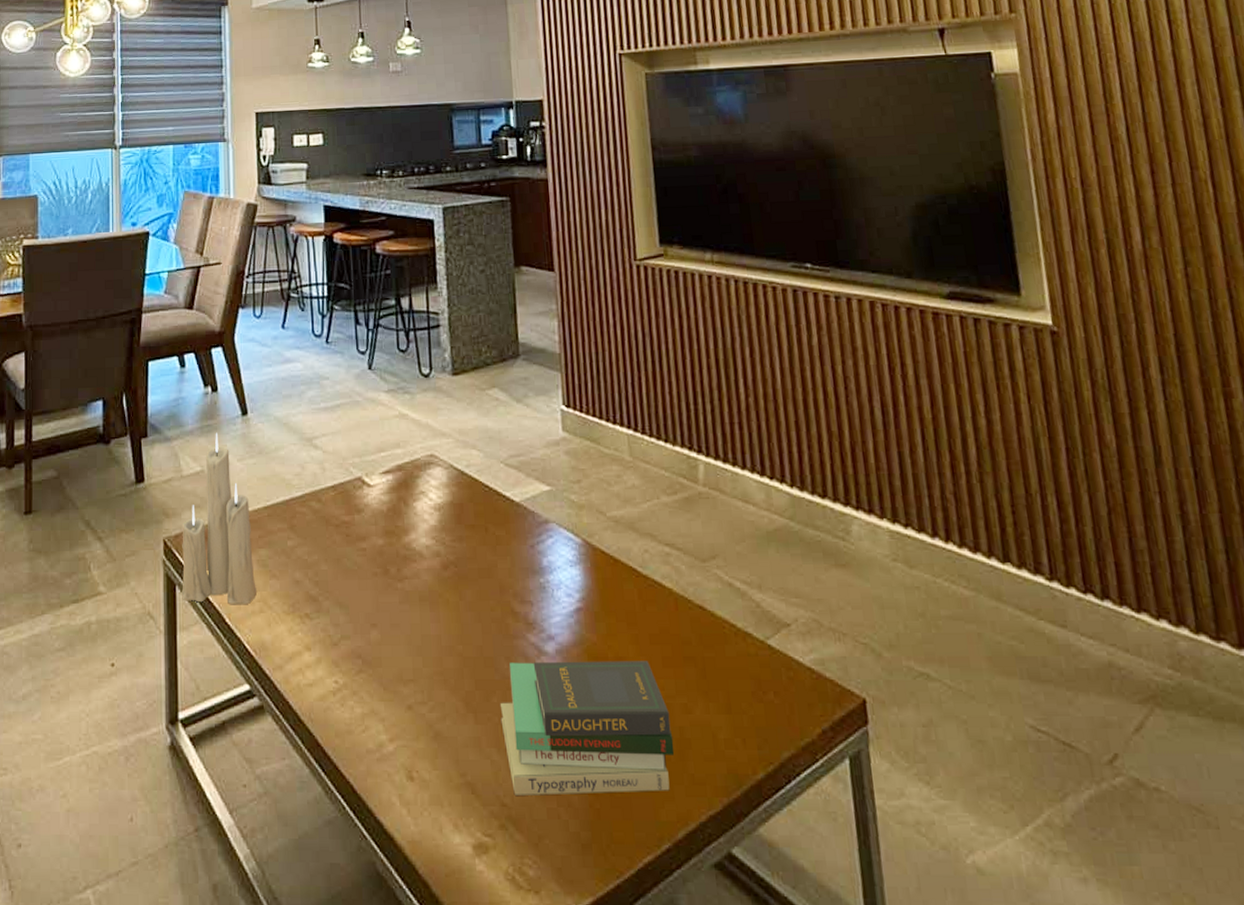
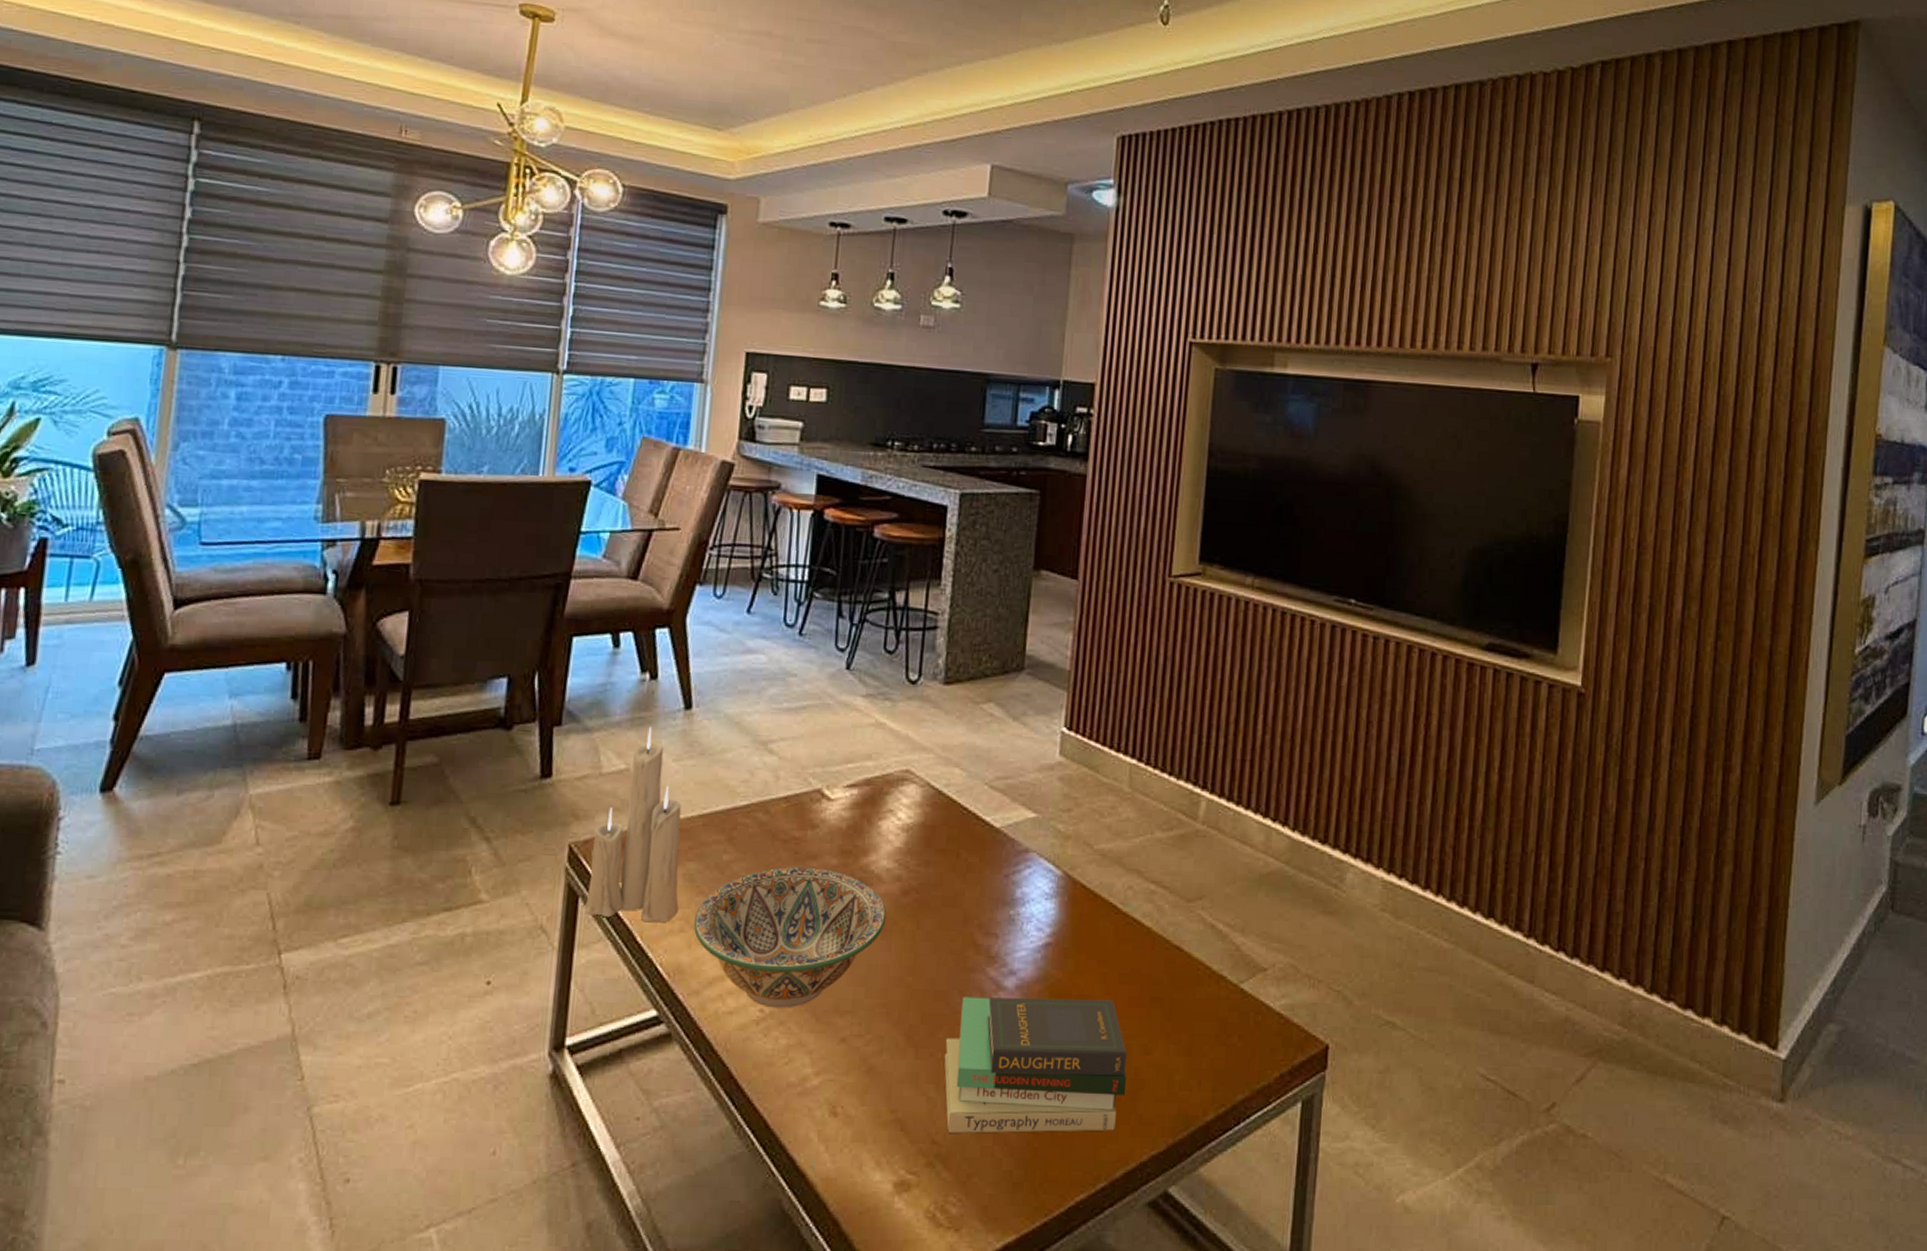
decorative bowl: none [270,549,432,679] -> present [693,867,887,1008]

